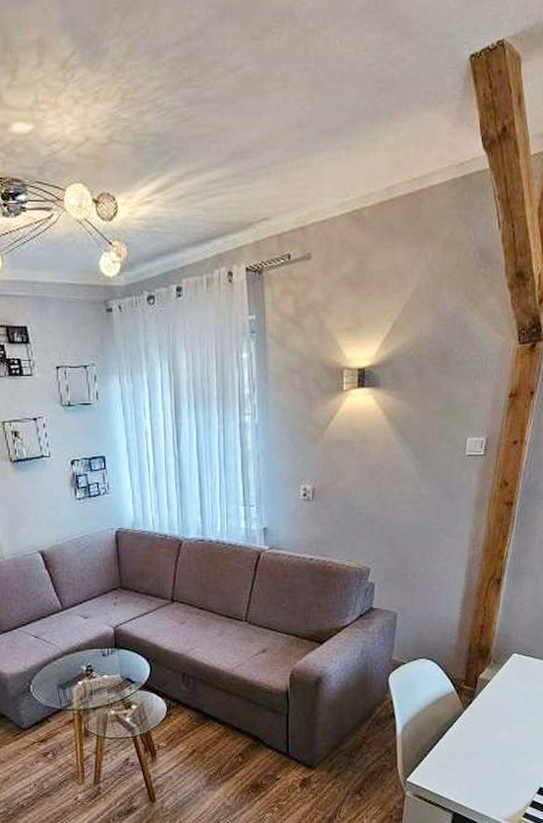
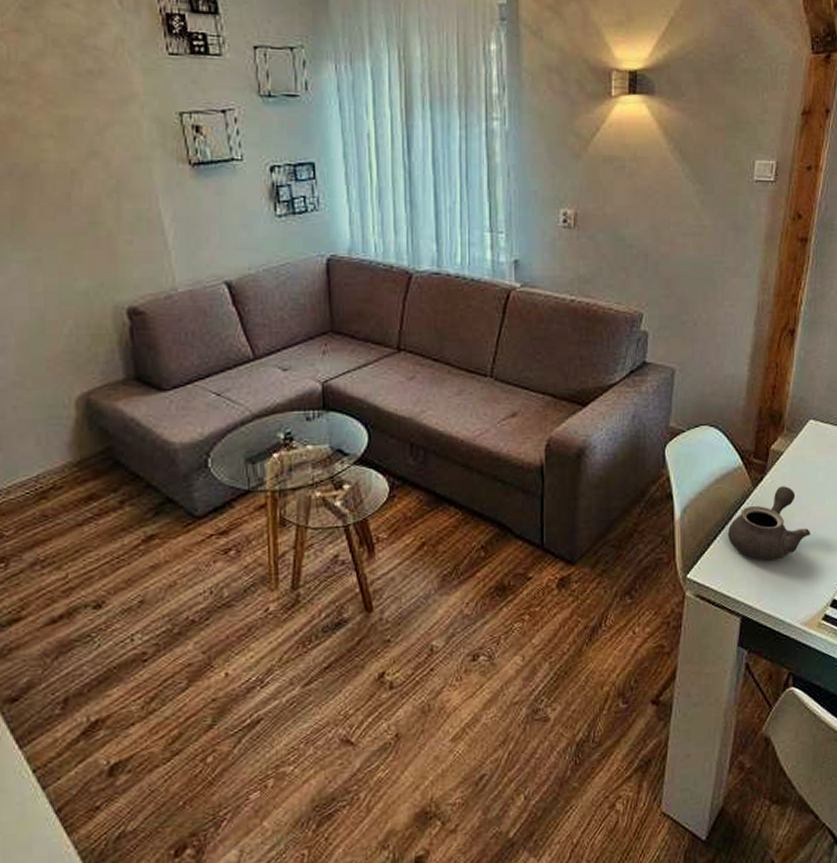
teapot: none [441,708,513,769] -> present [727,486,810,561]

